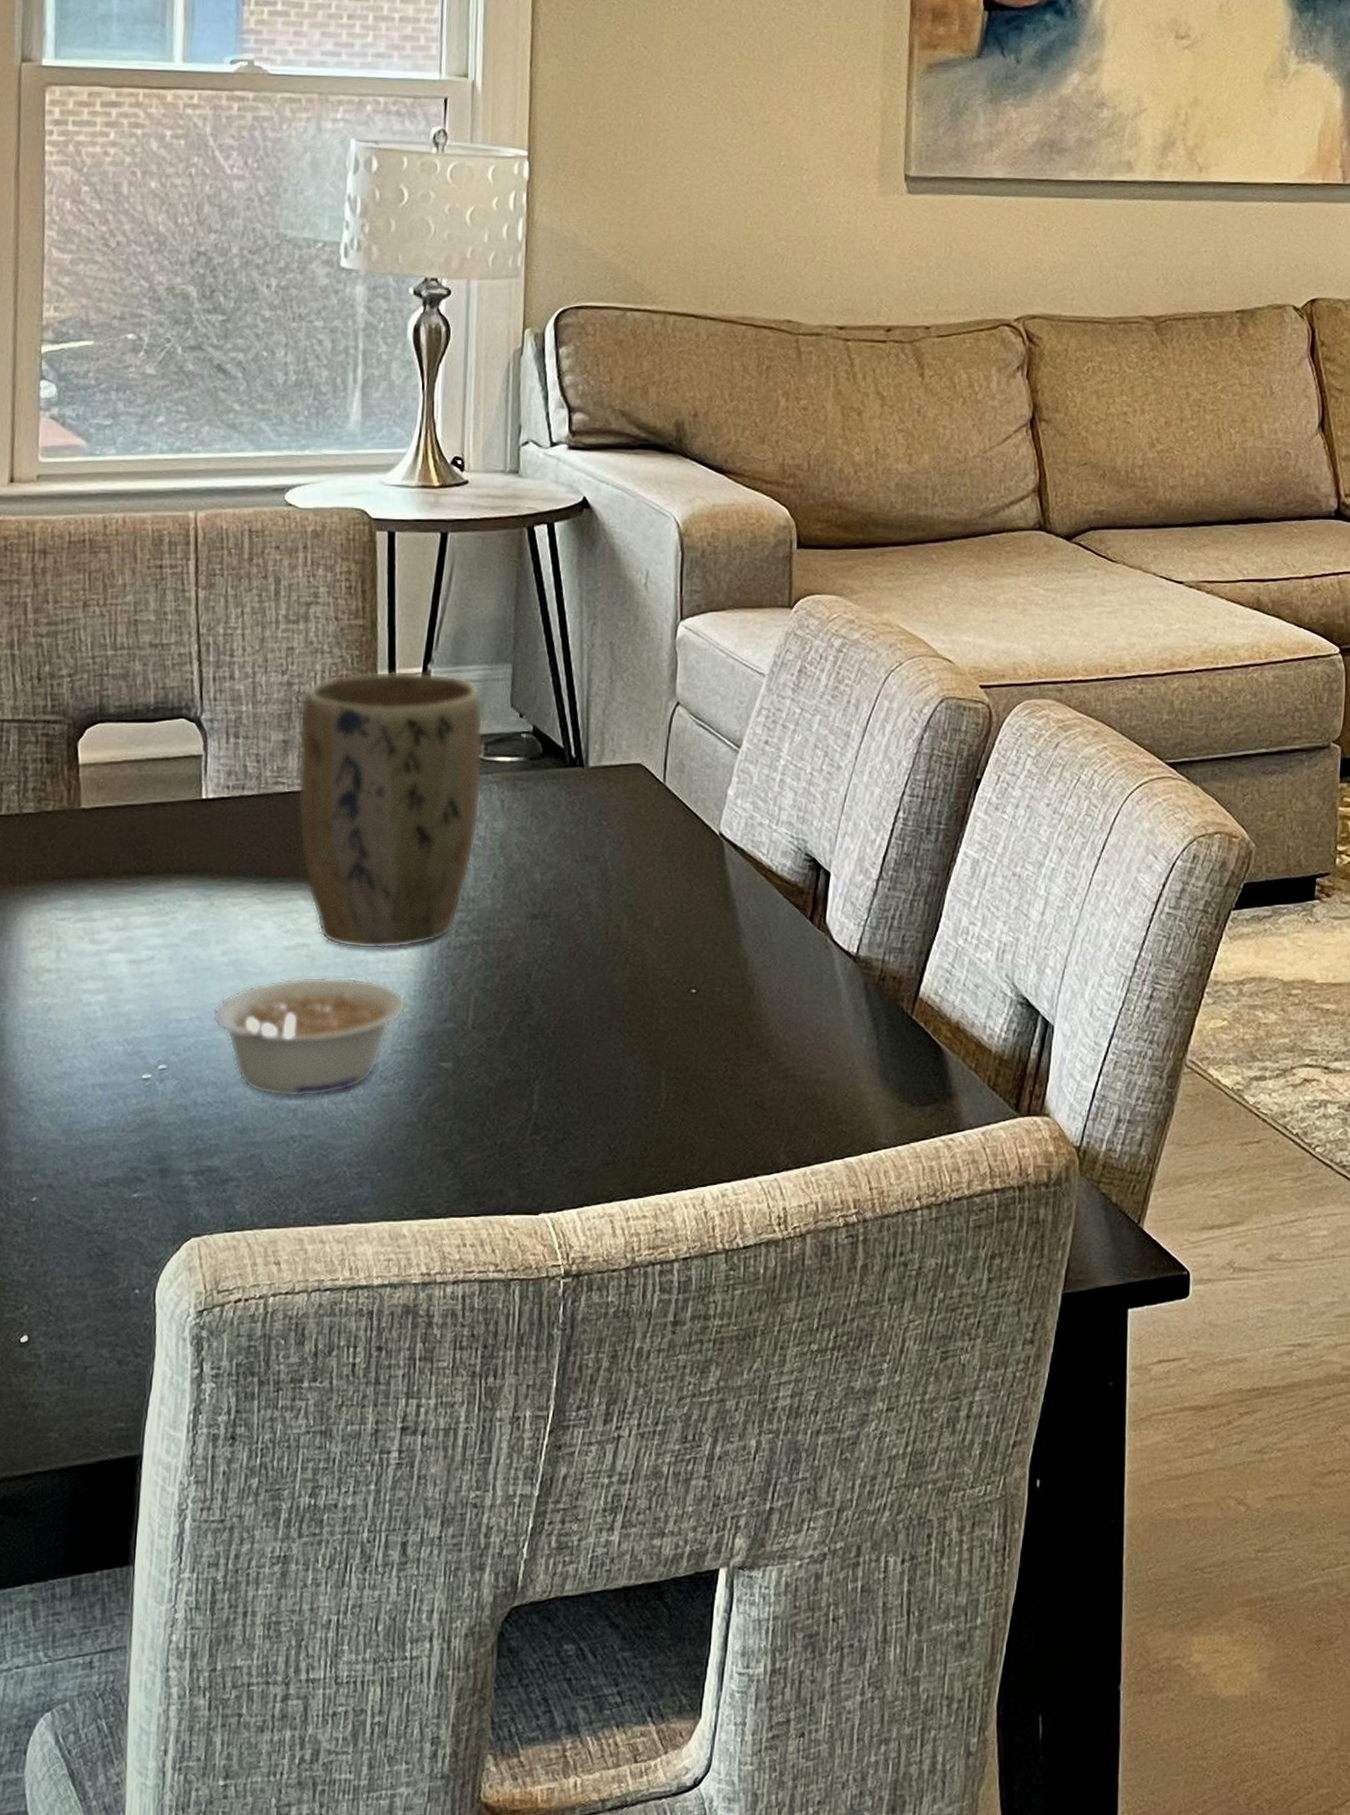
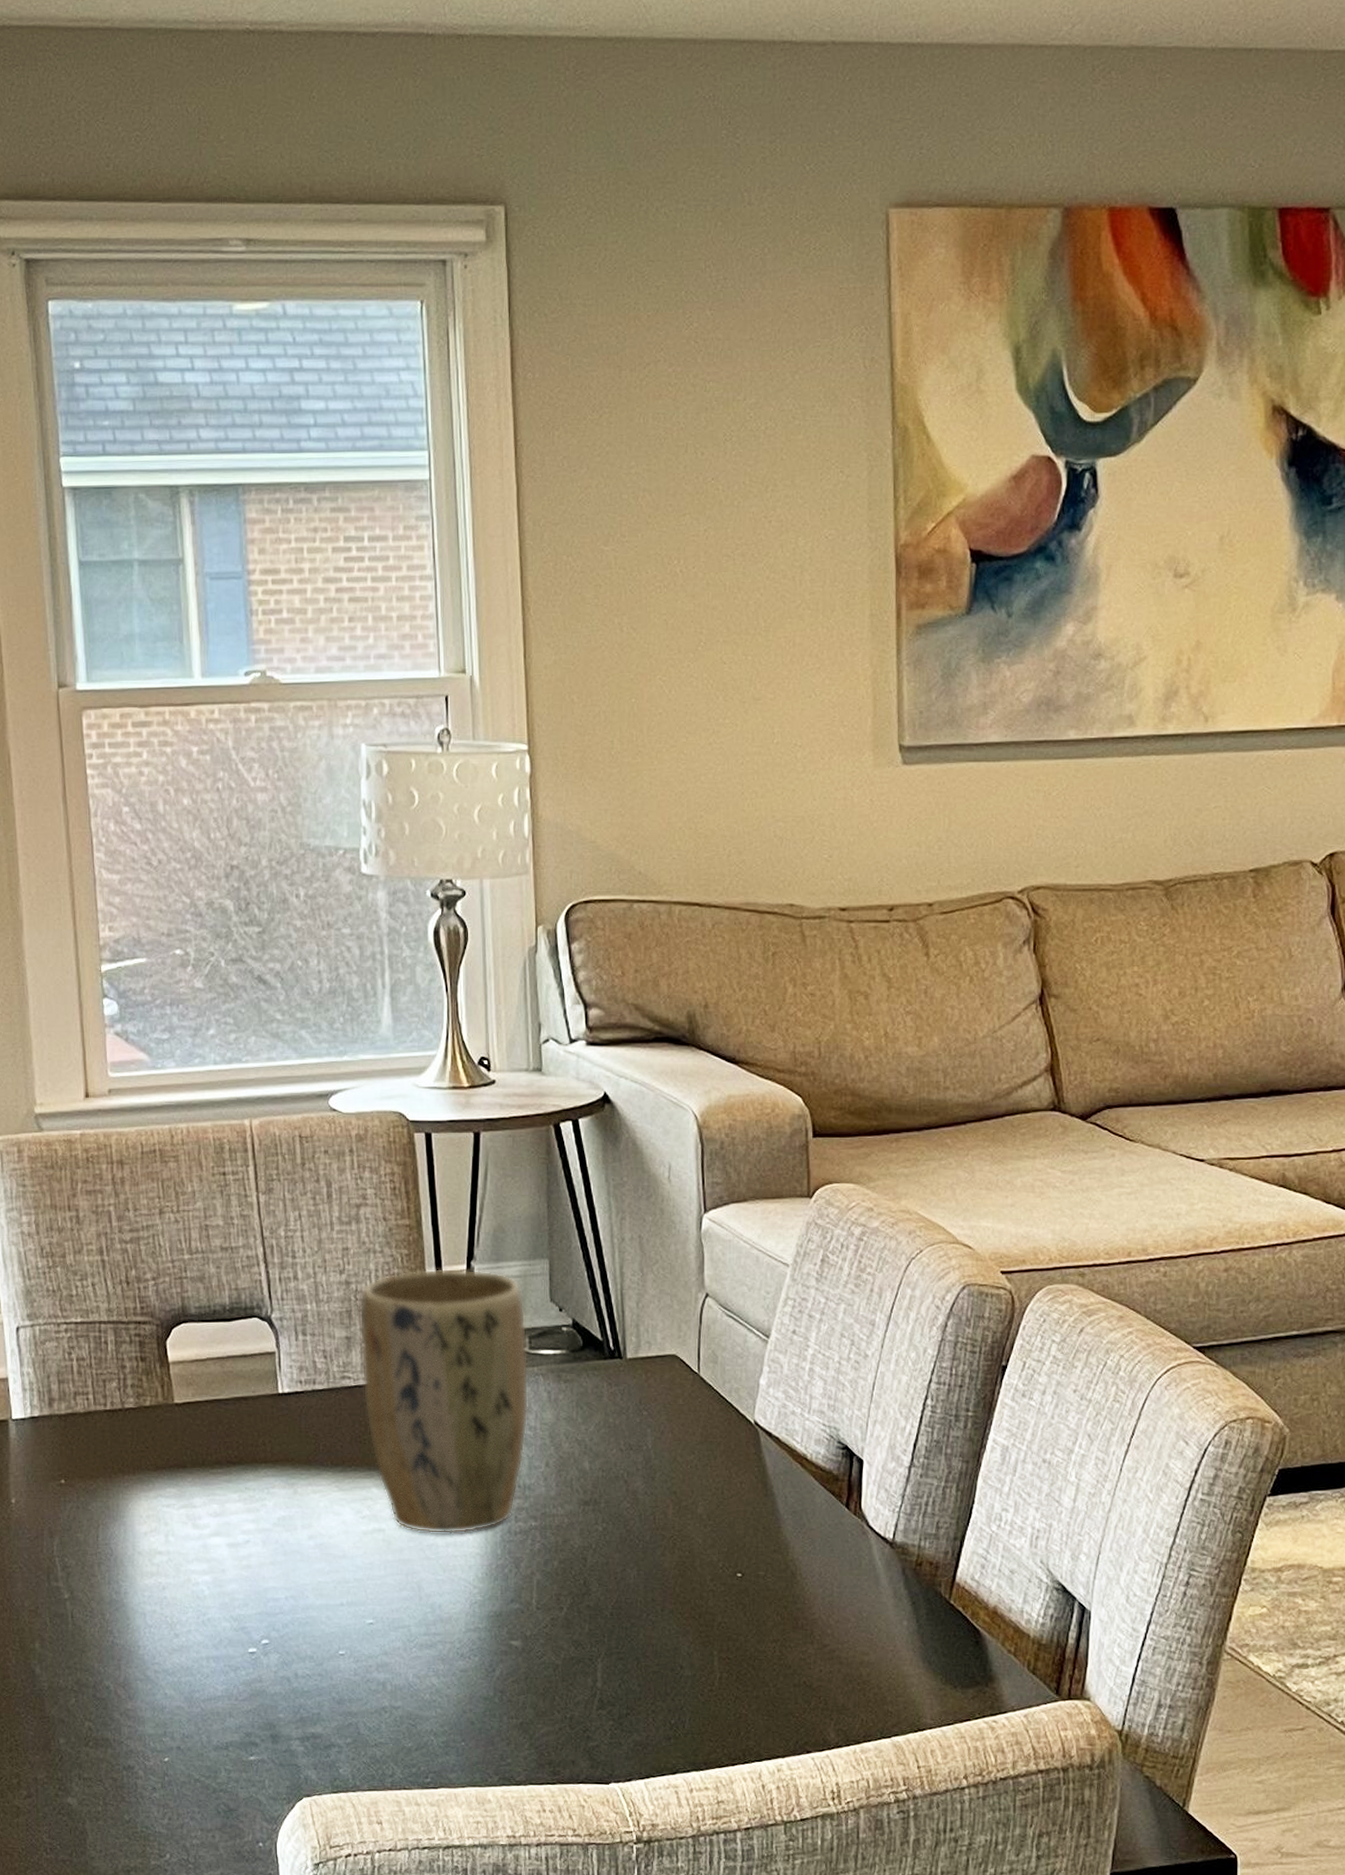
legume: present [211,976,406,1098] -> none [304,1559,475,1672]

